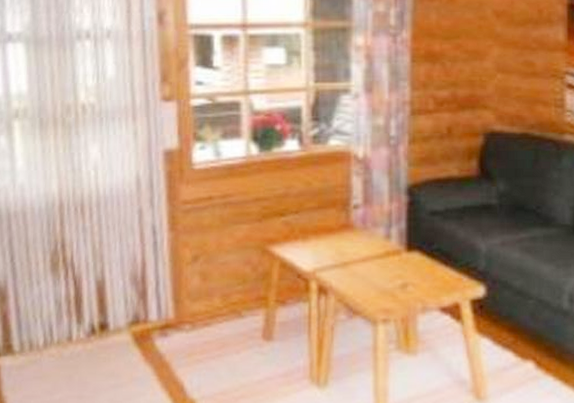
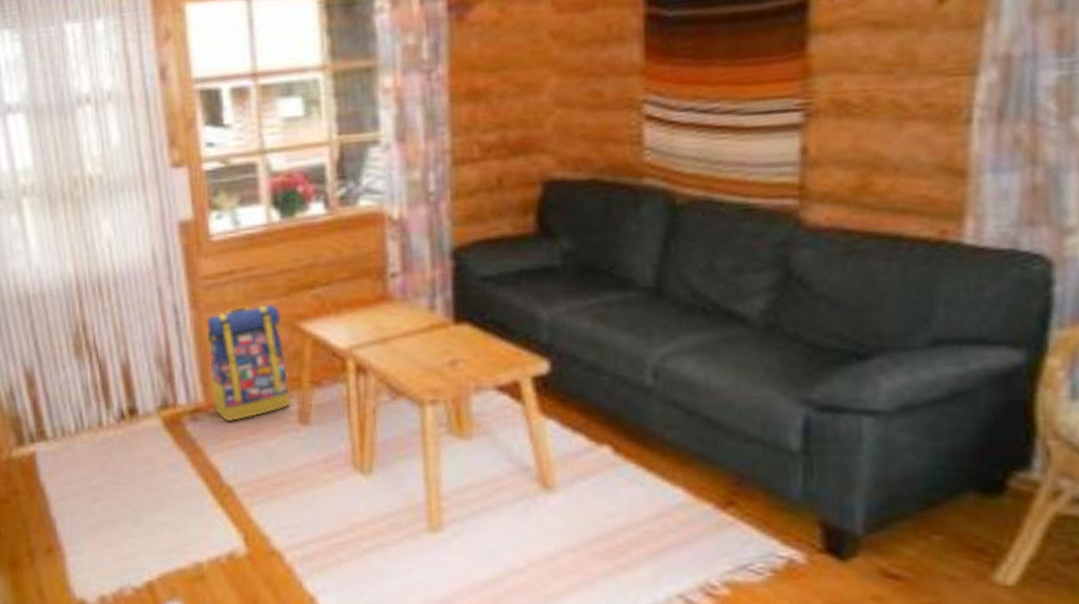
backpack: none [181,228,257,338] -> present [206,303,290,422]

